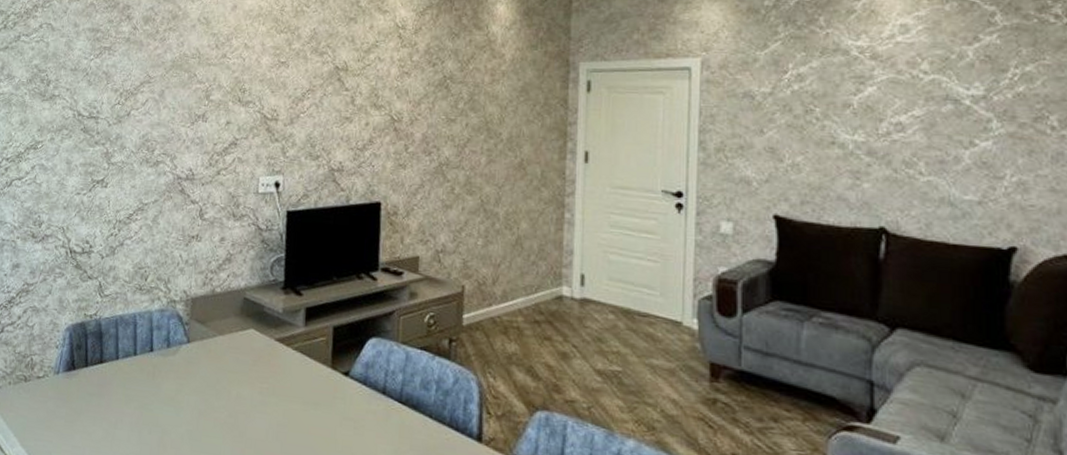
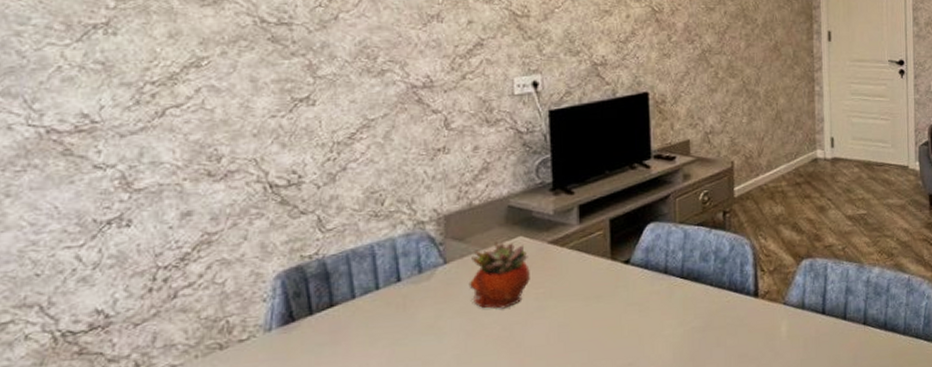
succulent planter: none [205,330,257,396] -> present [469,241,530,309]

